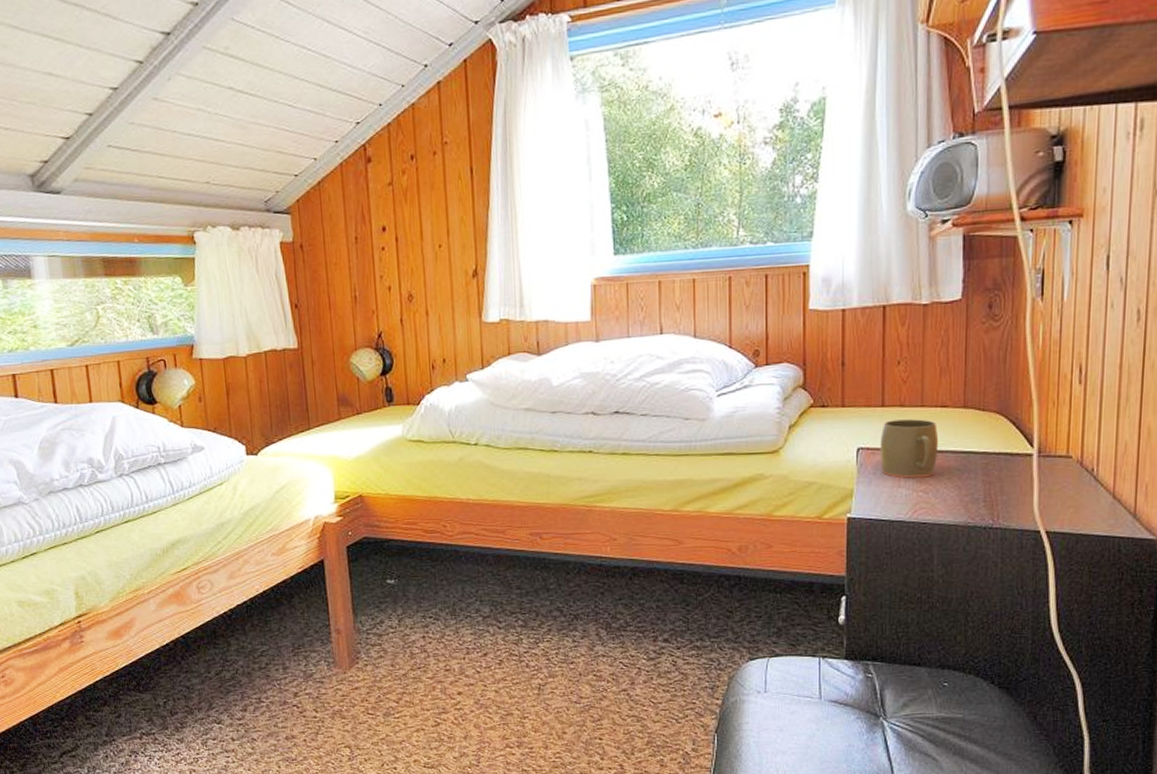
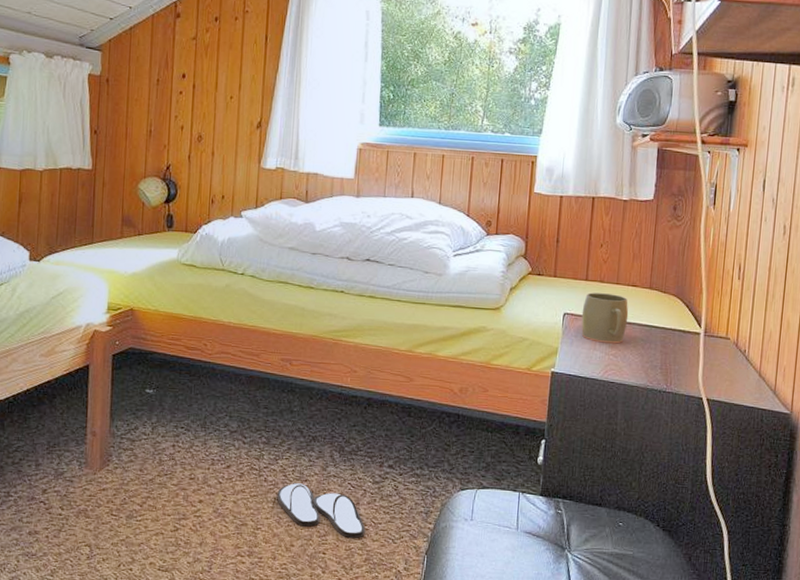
slippers: none [542,666,644,720] -> present [277,483,366,538]

